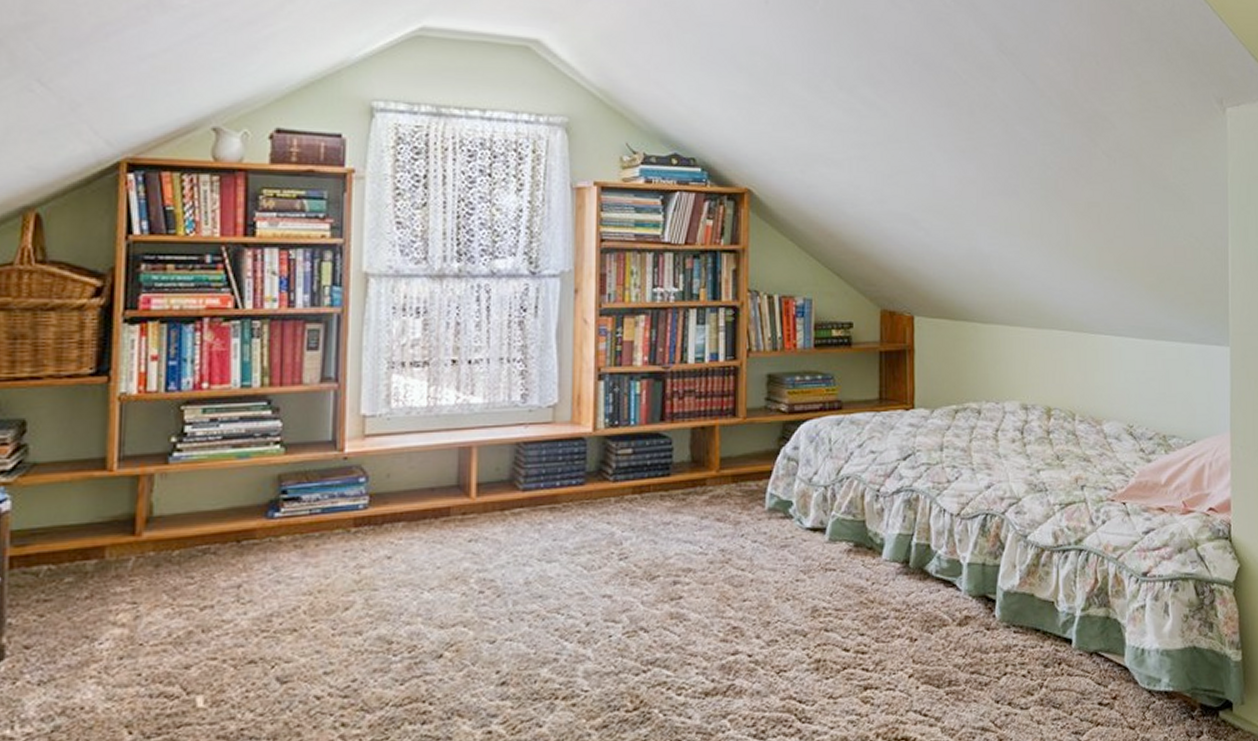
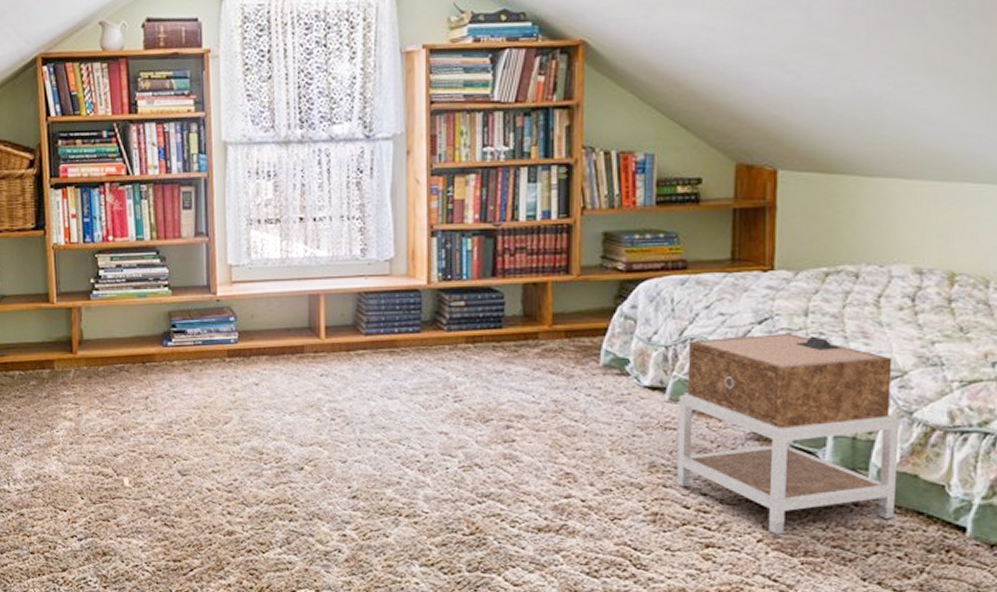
nightstand: none [837,467,1017,667] -> present [677,332,899,535]

